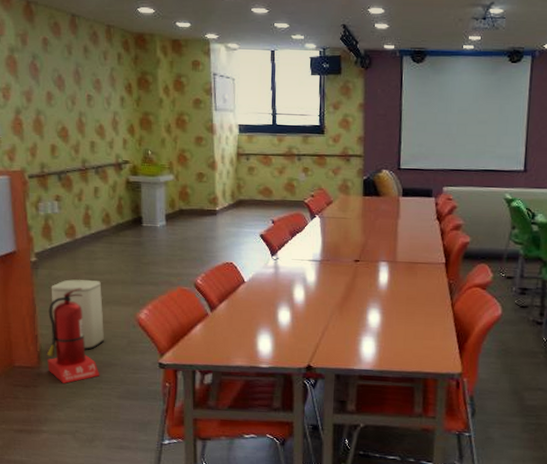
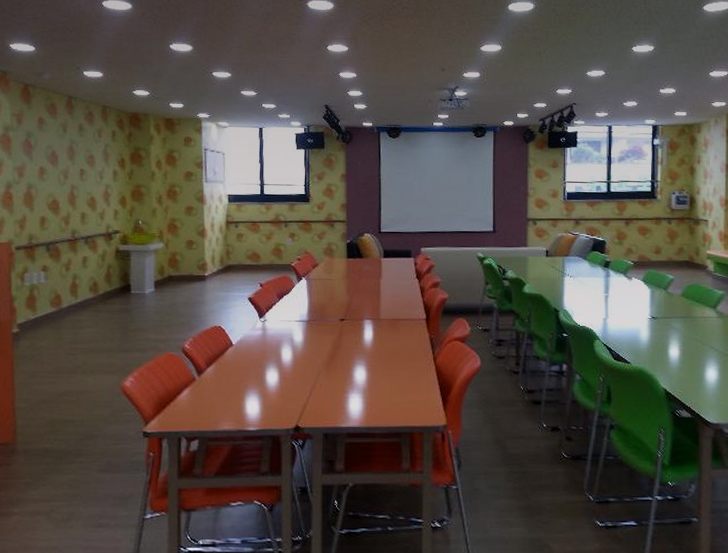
fire extinguisher: present [46,288,100,384] -> none [23,358,80,459]
pedal bin: present [51,279,104,350] -> none [32,348,87,422]

